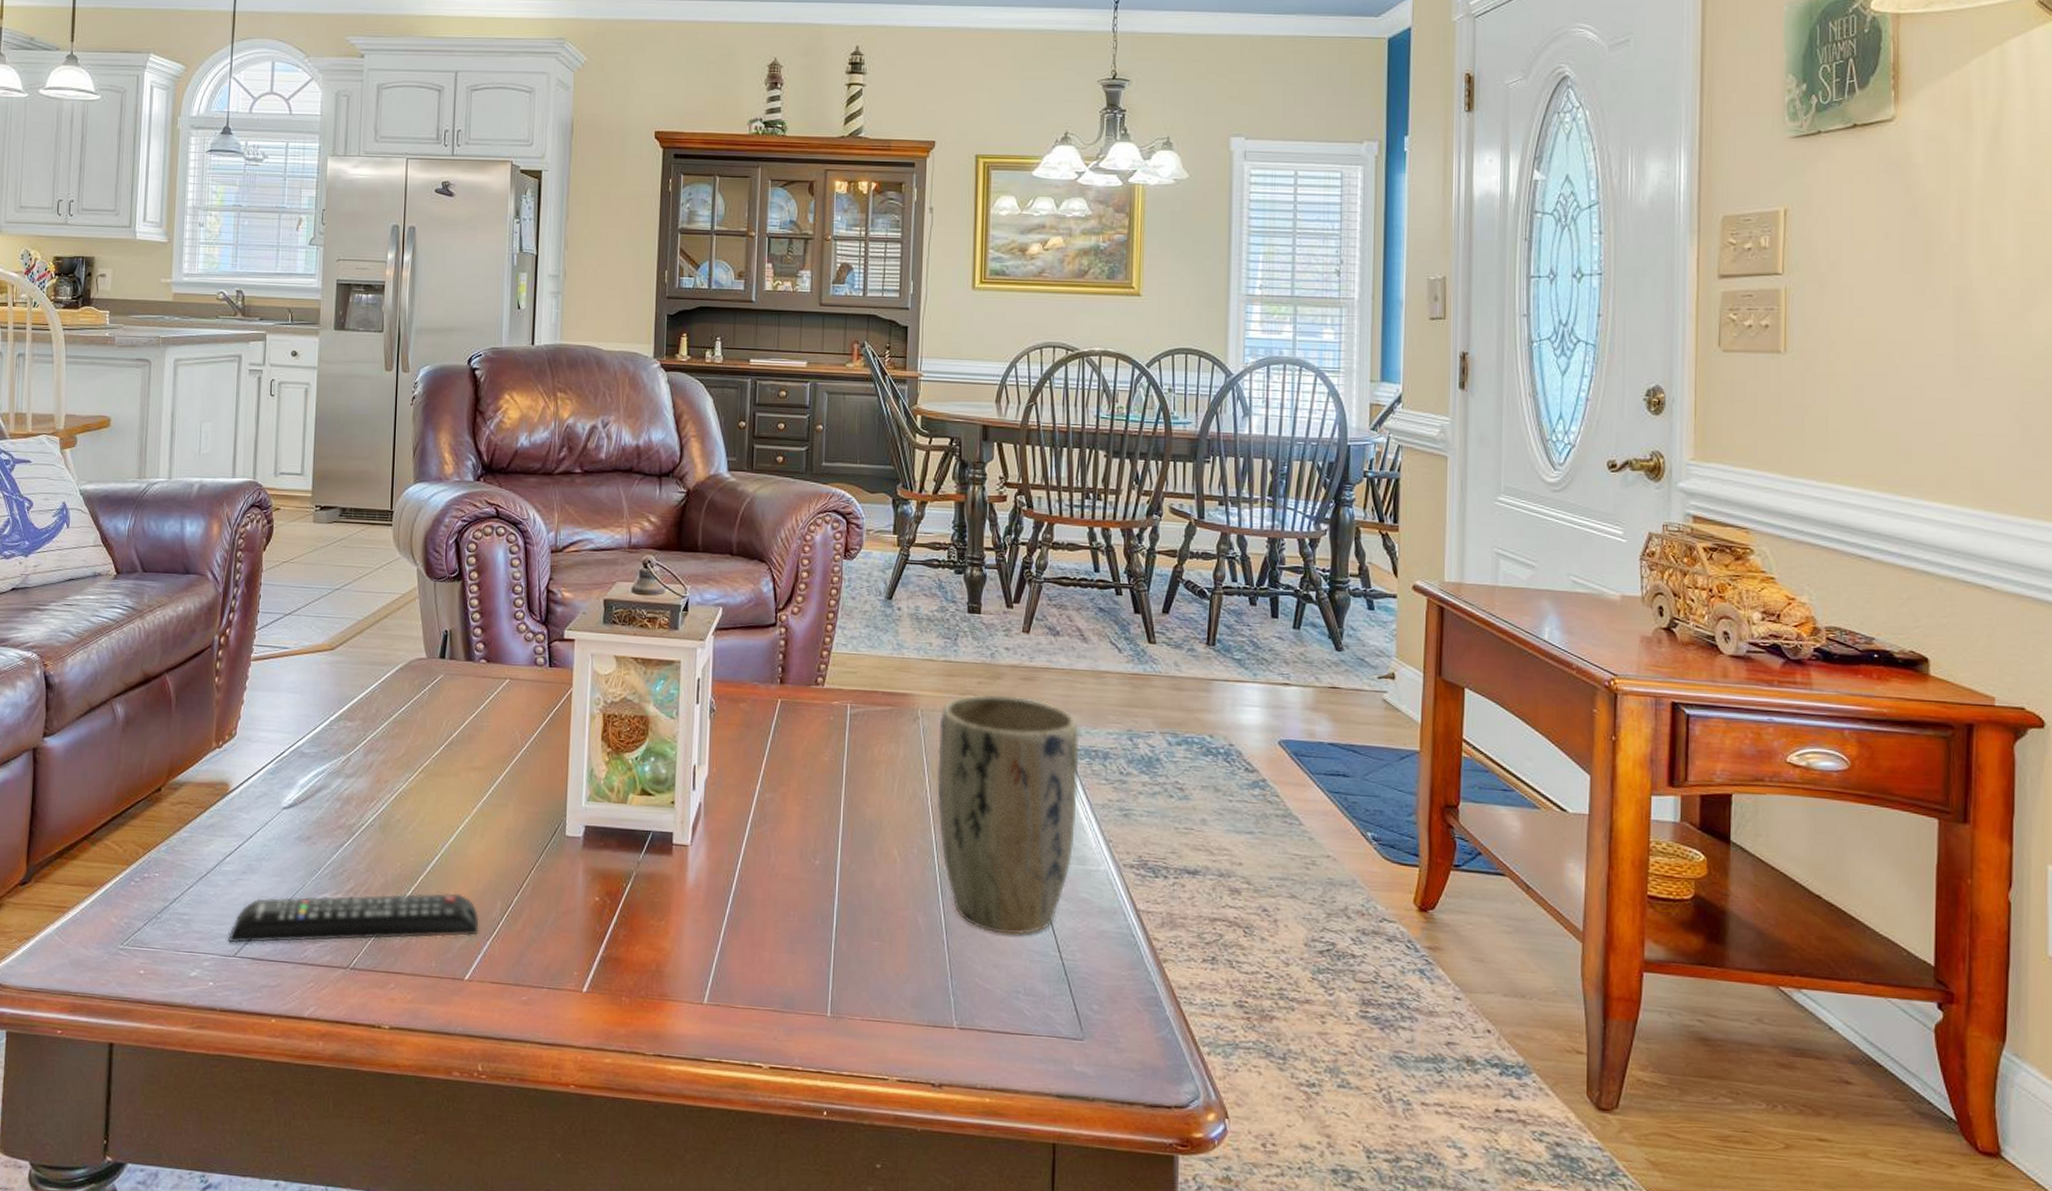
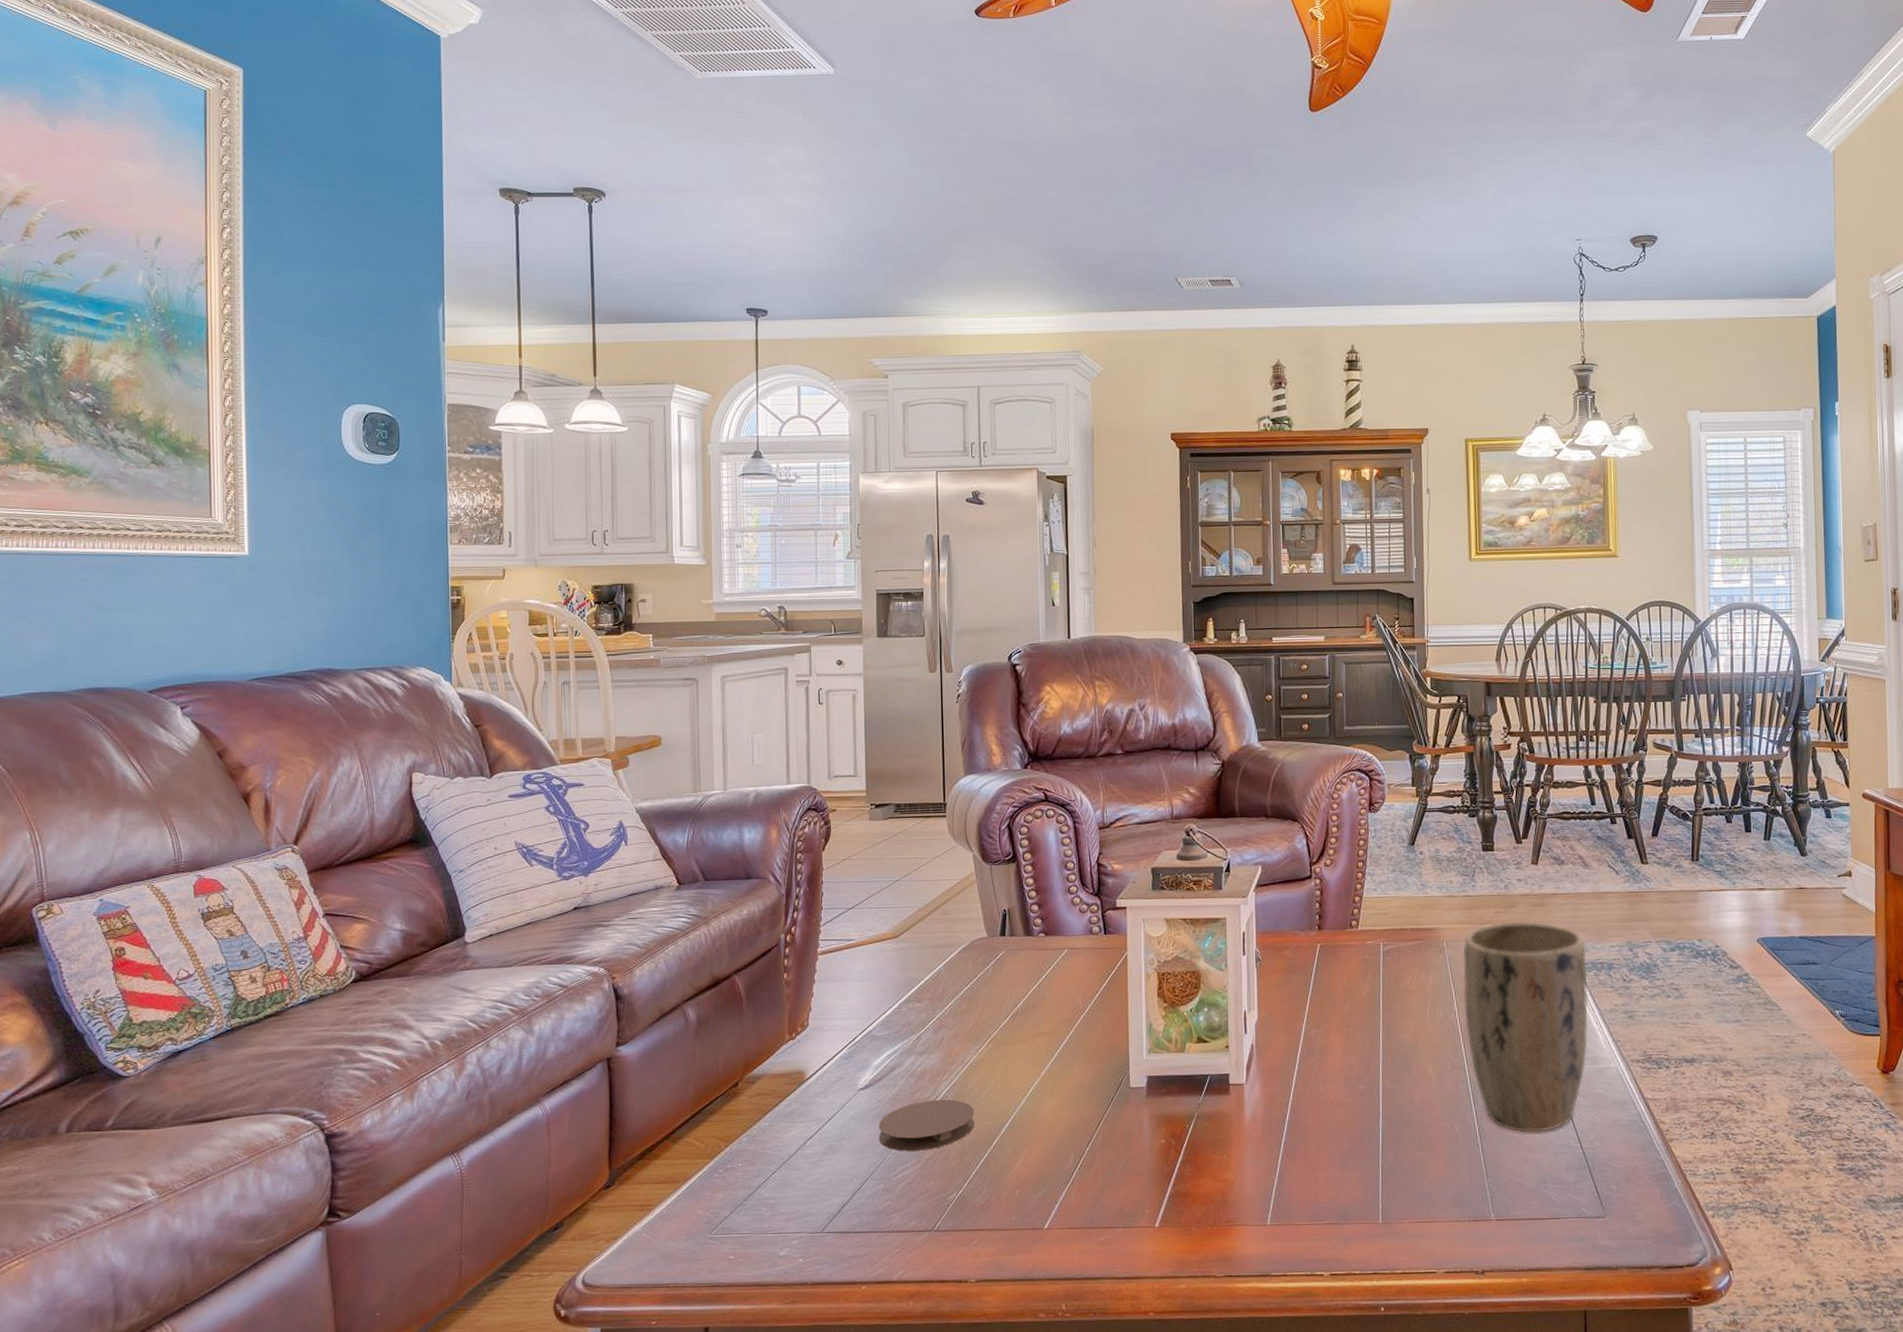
remote control: present [228,893,479,944] -> none [815,1150,1055,1220]
coaster: none [299,827,401,881] -> present [878,1099,975,1151]

